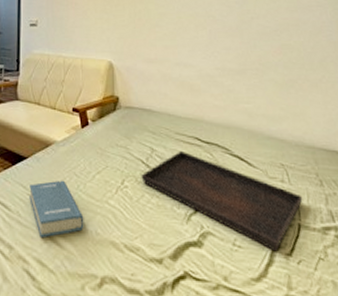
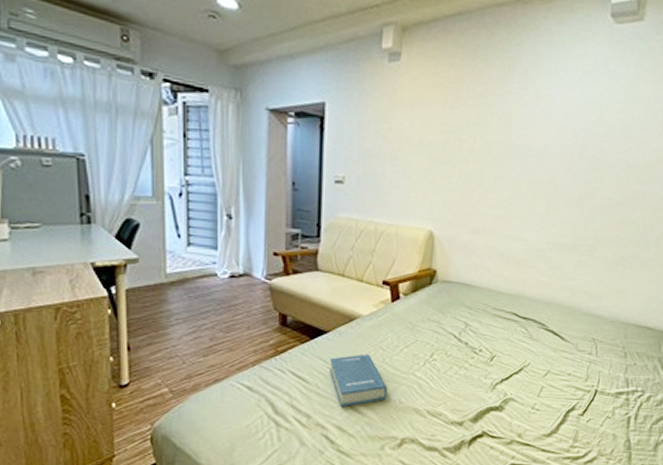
serving tray: present [141,150,303,252] -> none [451,325,605,413]

